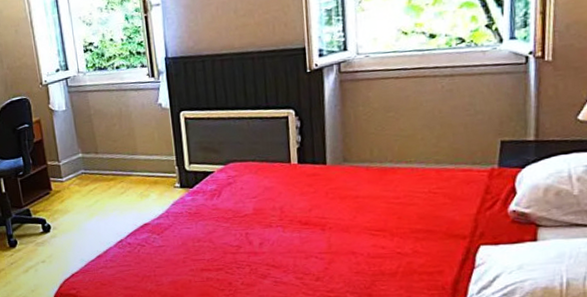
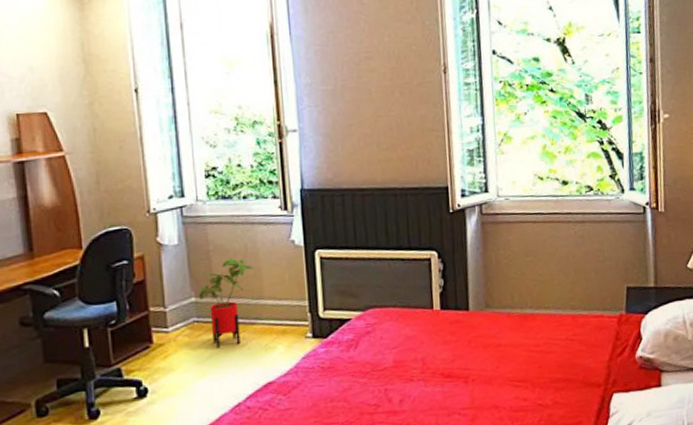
house plant: none [85,120,128,195] -> present [199,258,254,349]

